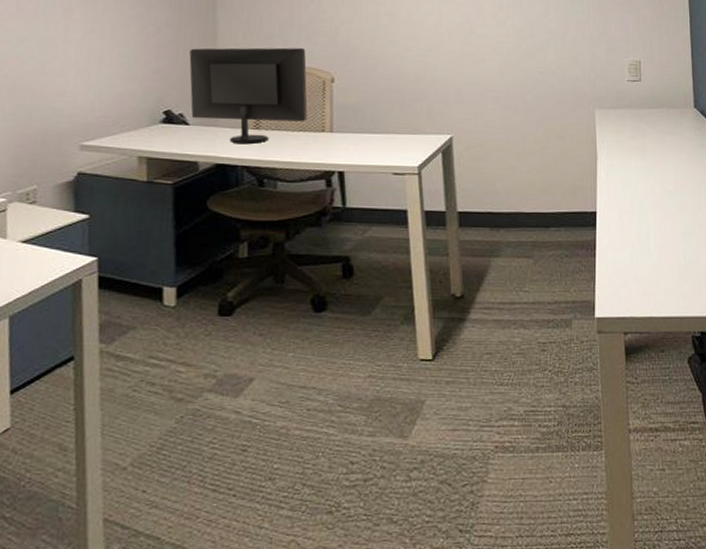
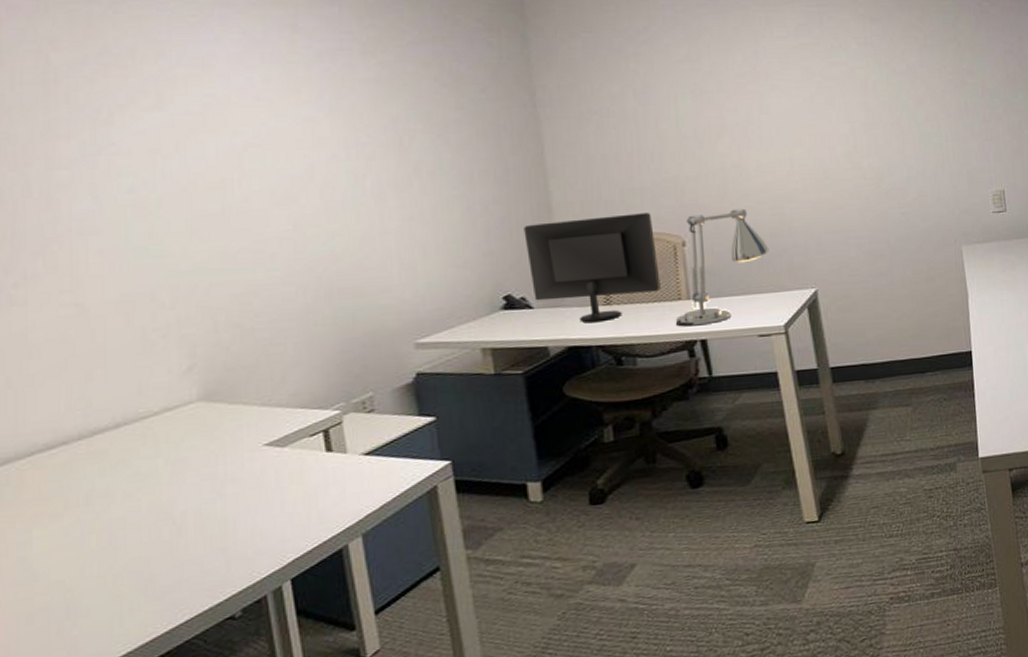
desk lamp: none [316,53,411,158] -> present [675,208,769,327]

